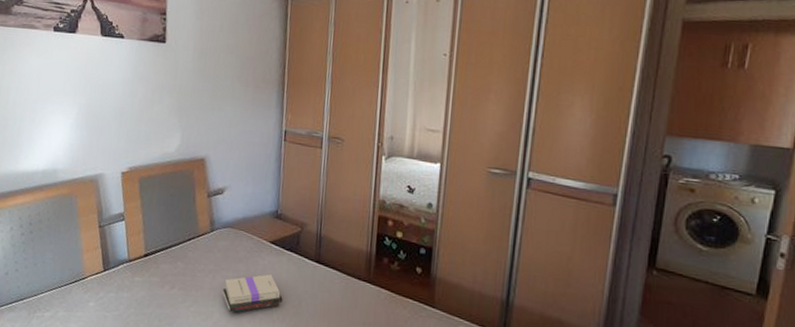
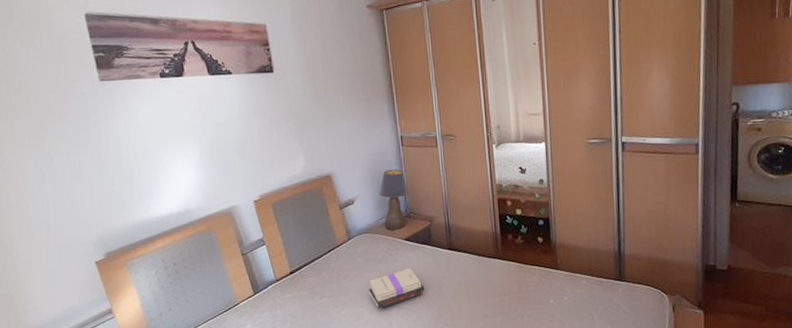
table lamp: none [251,164,284,231] -> present [378,169,409,231]

